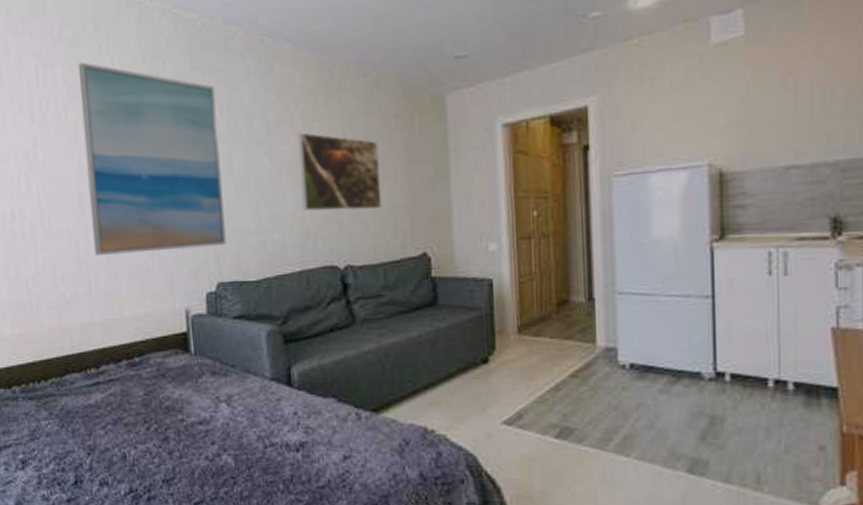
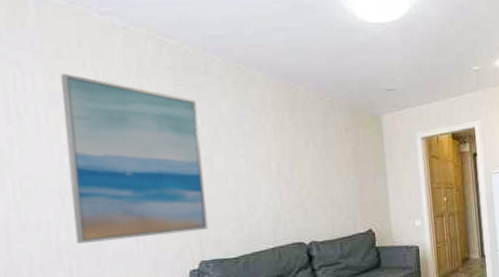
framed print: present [297,132,382,211] -> none [269,139,338,201]

